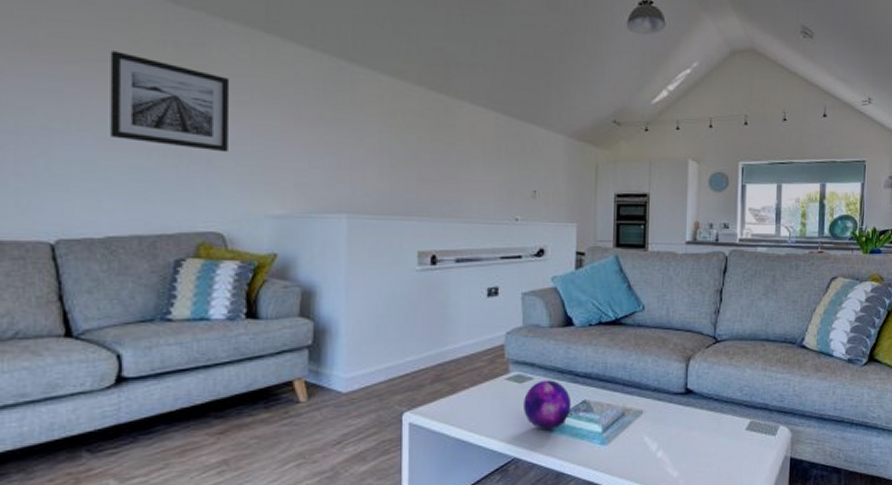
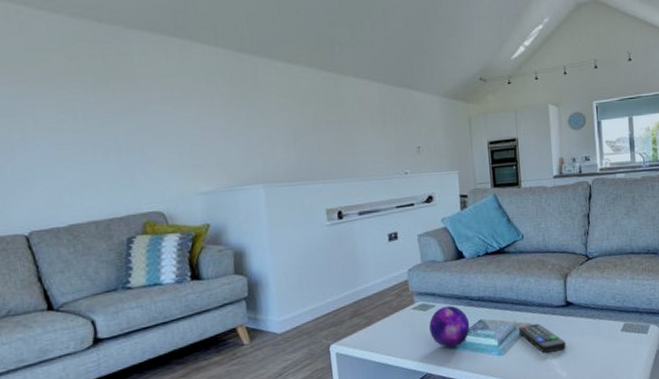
wall art: present [110,51,230,153] -> none [50,68,158,144]
remote control: none [627,411,681,447] -> present [518,323,566,353]

